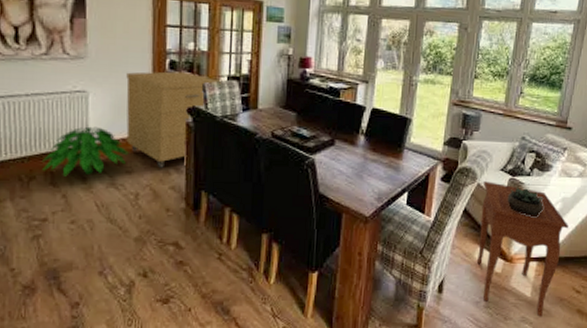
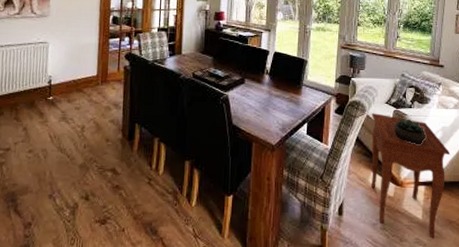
indoor plant: present [41,125,130,176] -> none [9,69,79,112]
storage cabinet: present [126,71,221,168] -> none [76,25,153,104]

